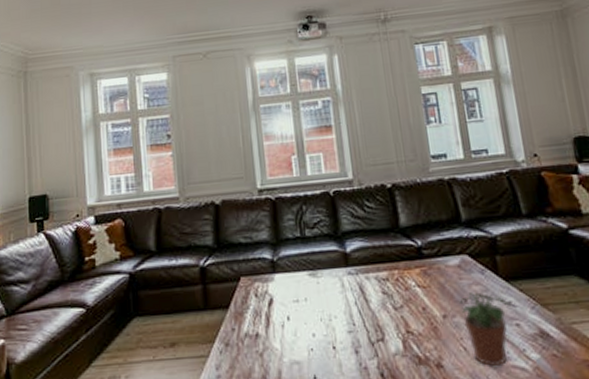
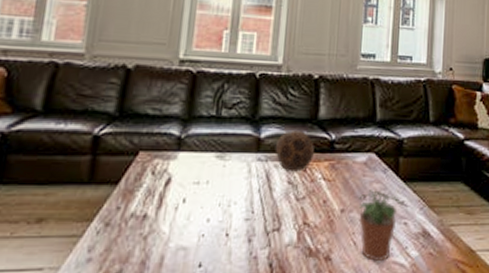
soccer ball: none [362,241,403,282] -> present [275,130,314,172]

